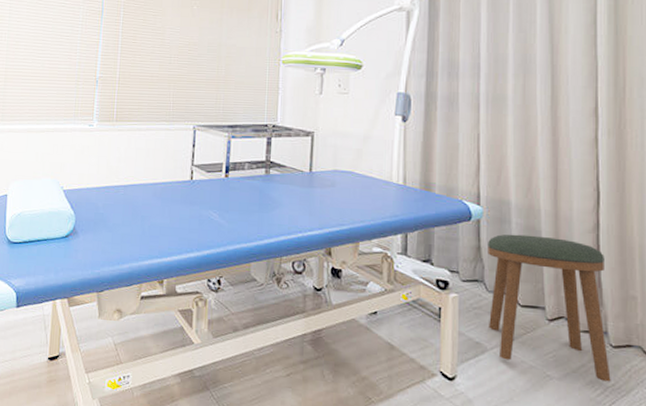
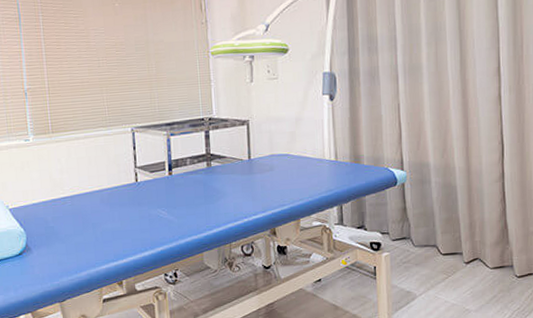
stool: present [488,234,611,382] -> none [412,190,517,307]

